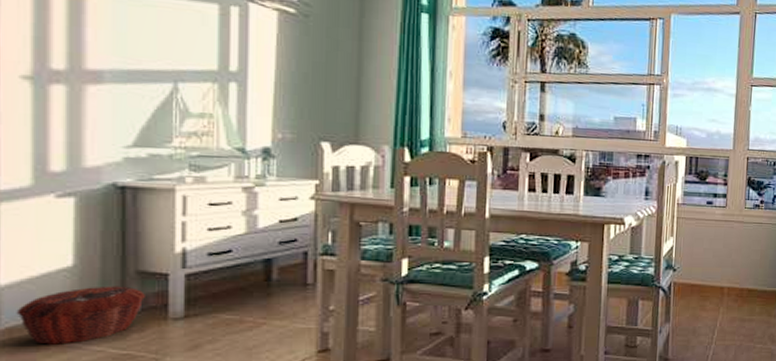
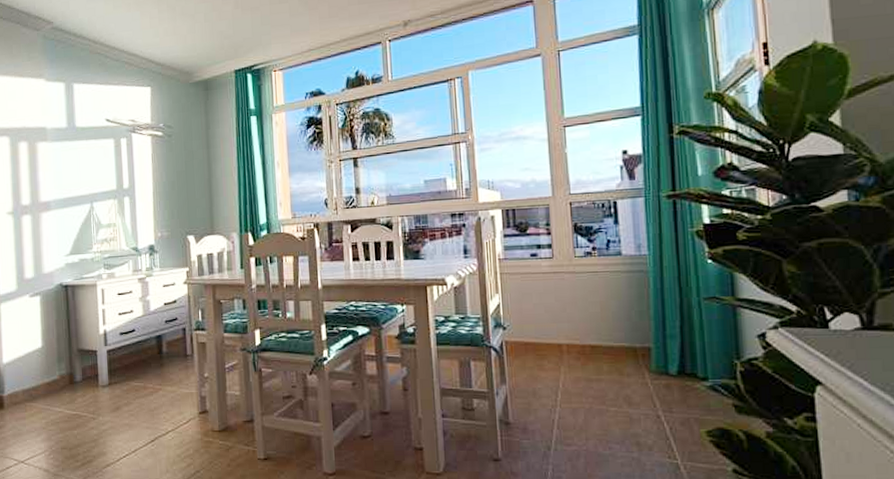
woven basket: present [17,286,145,345] -> none [13,361,84,407]

